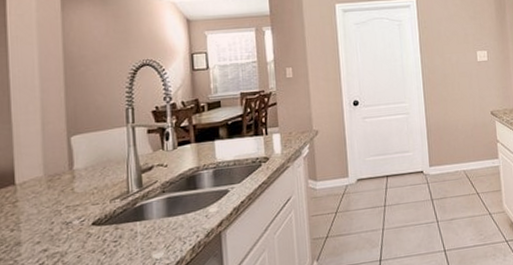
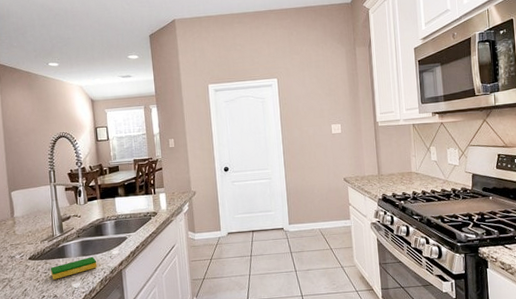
dish sponge: none [123,217,188,250] -> present [51,257,97,280]

